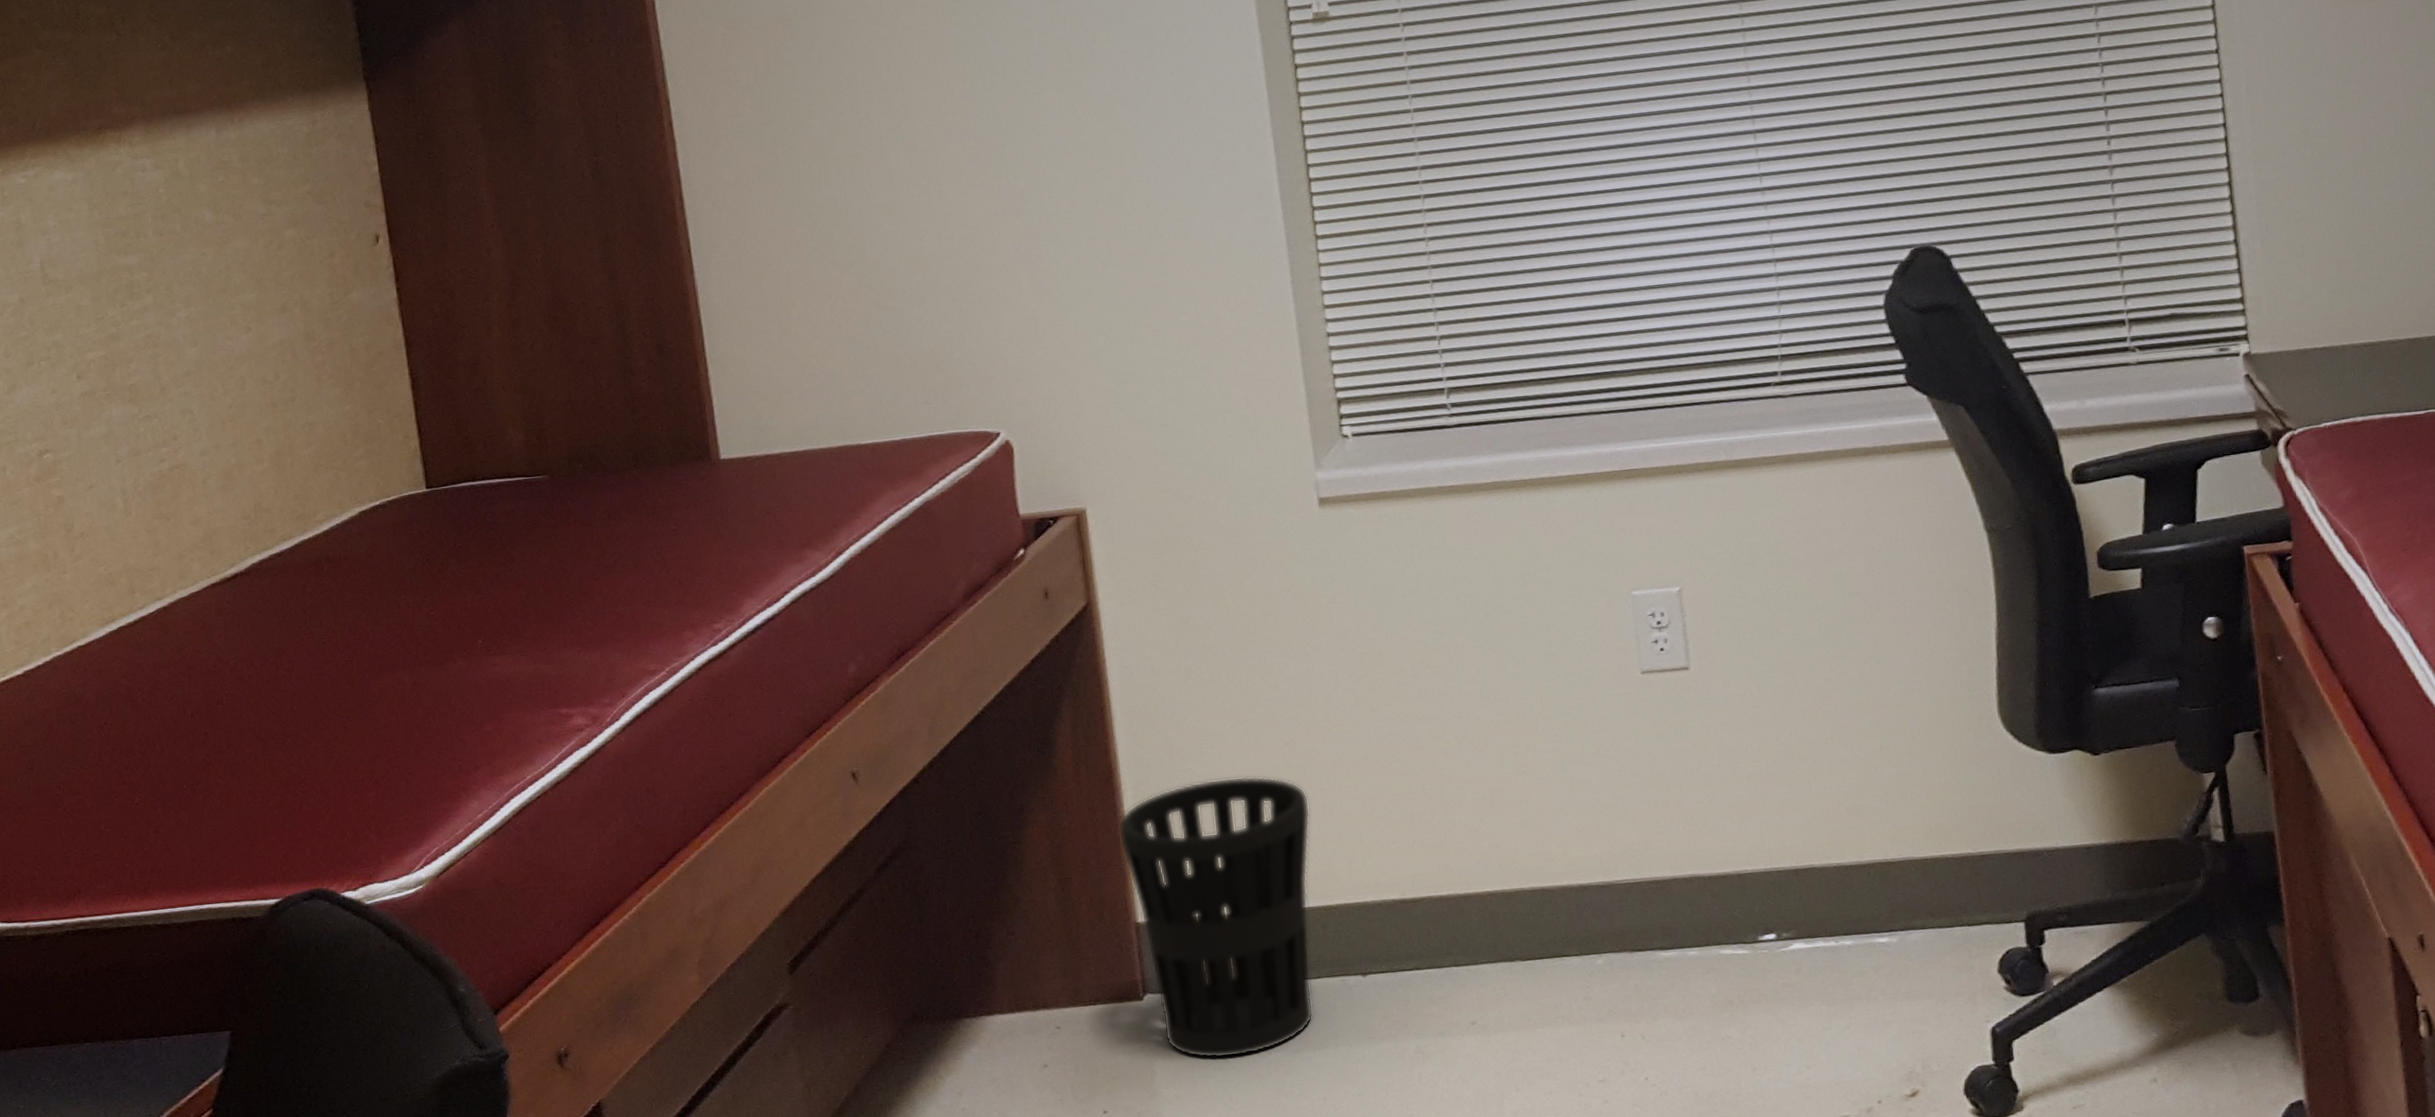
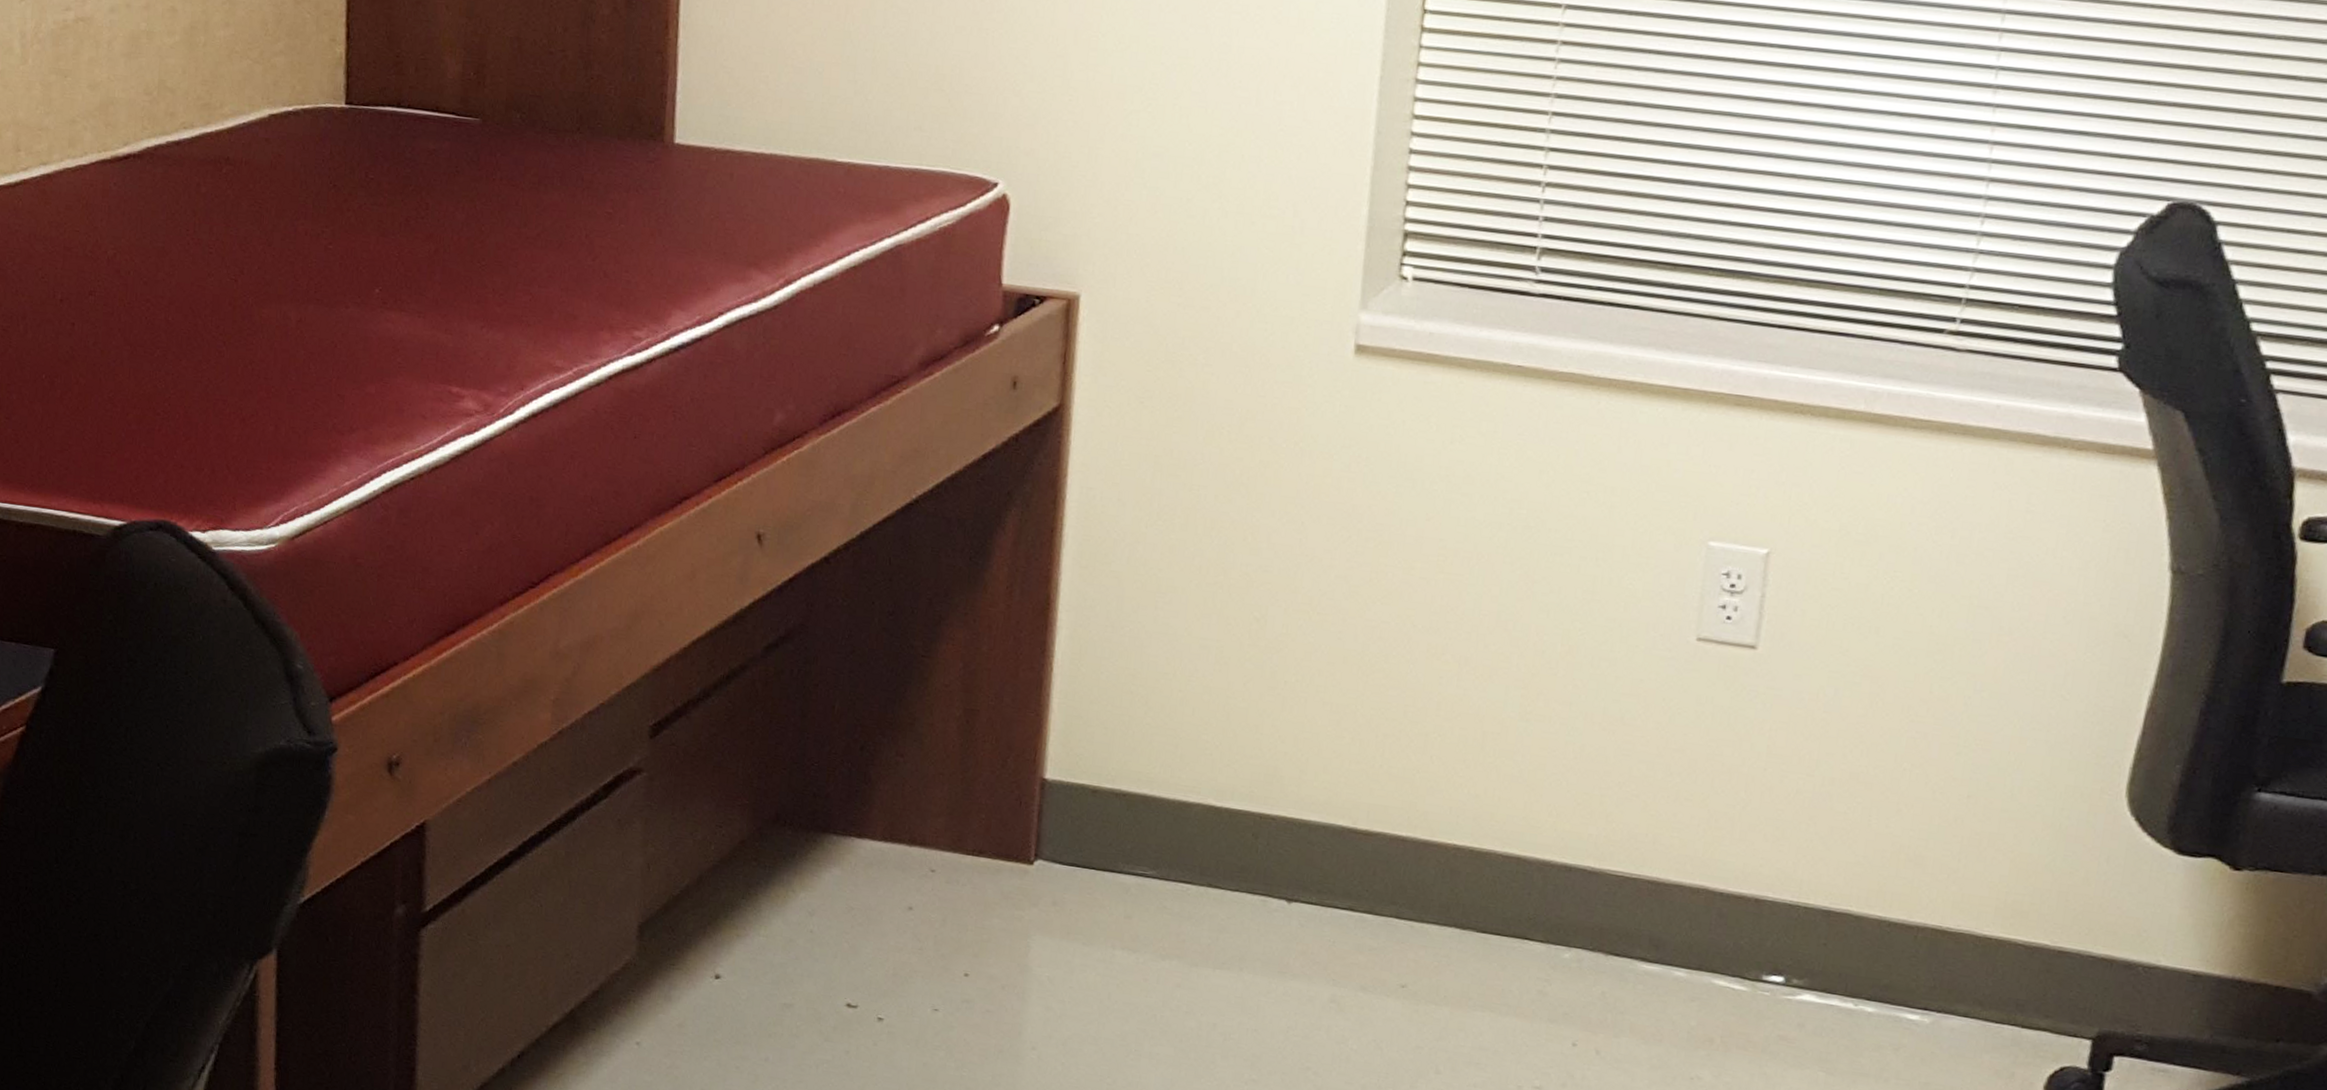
wastebasket: present [1118,776,1314,1059] -> none [1041,638,1269,956]

